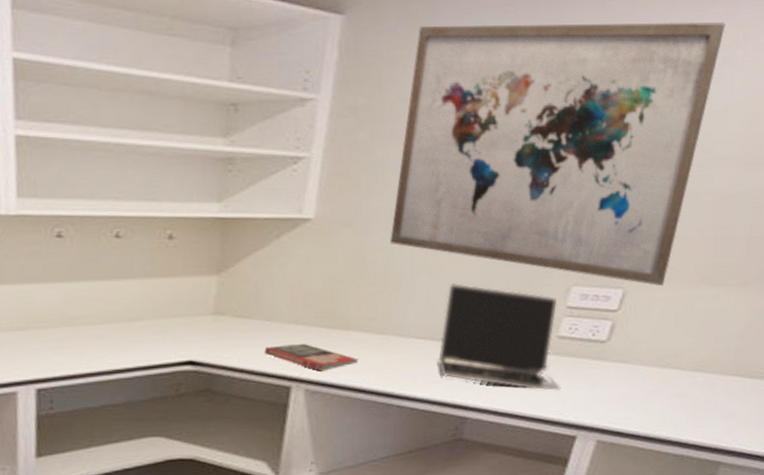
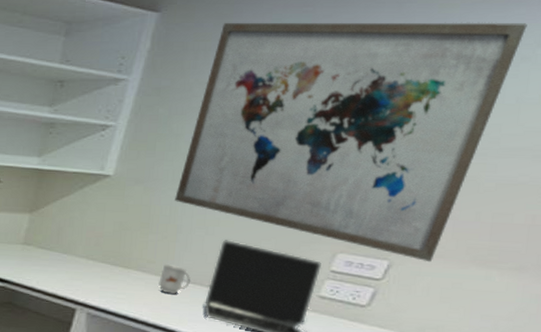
book: present [264,343,359,373] -> none [58,274,135,301]
mug: none [384,319,420,355] -> present [158,263,190,295]

